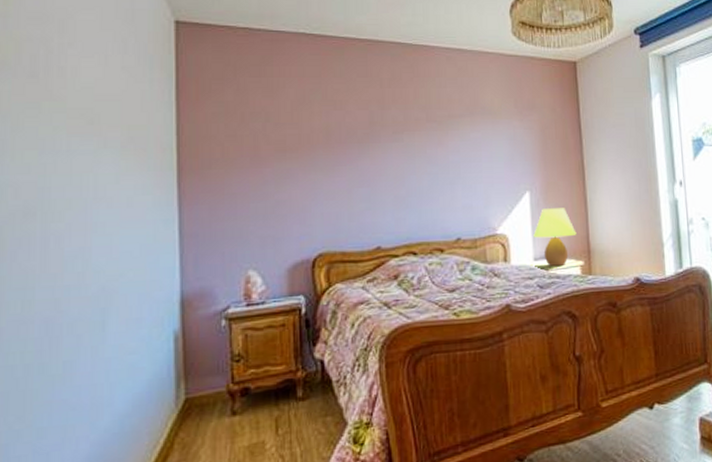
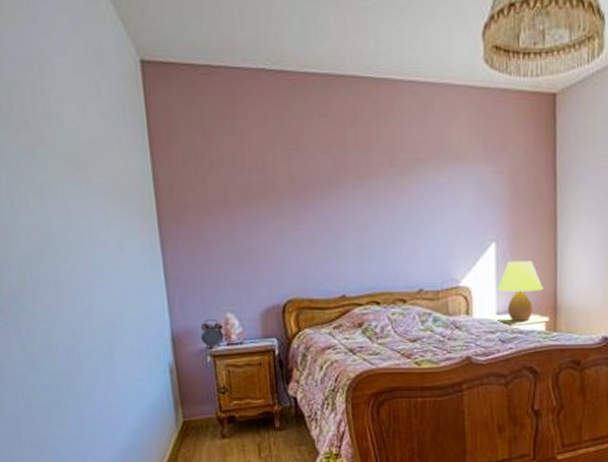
alarm clock: none [215,278,244,312] -> present [200,319,224,349]

